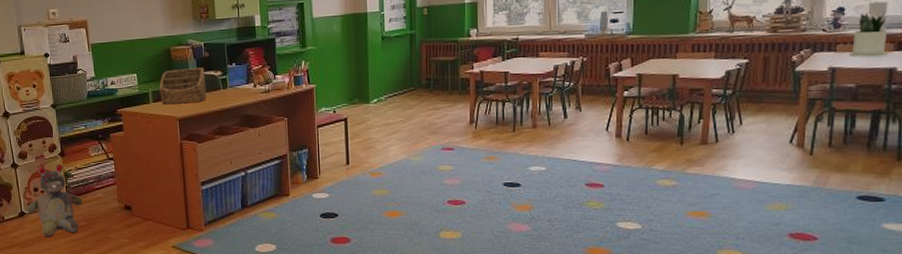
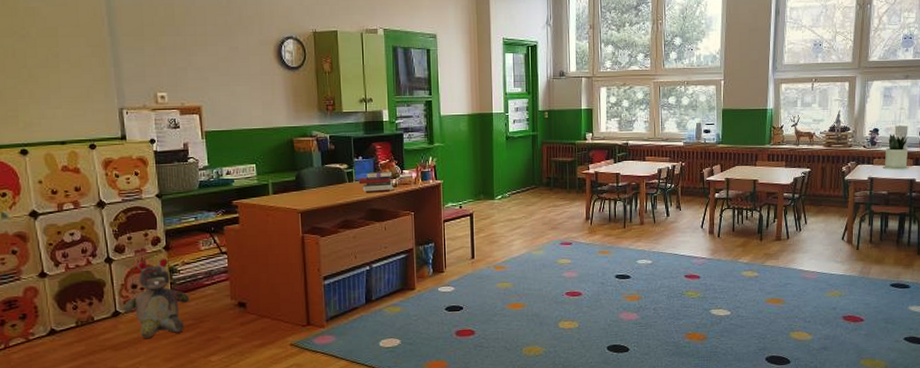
basket: present [159,67,207,105] -> none [280,160,331,197]
books: none [232,76,268,99] -> present [358,171,394,193]

